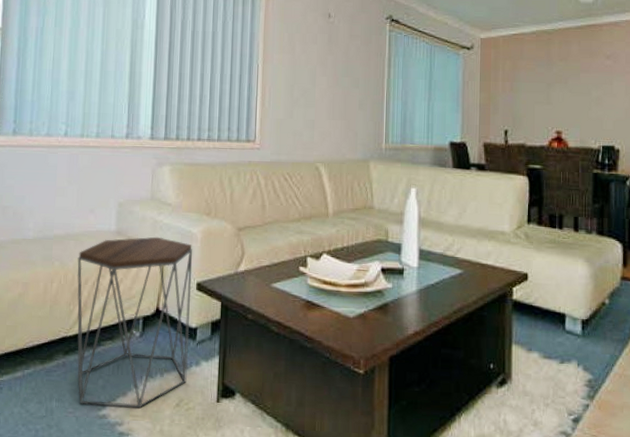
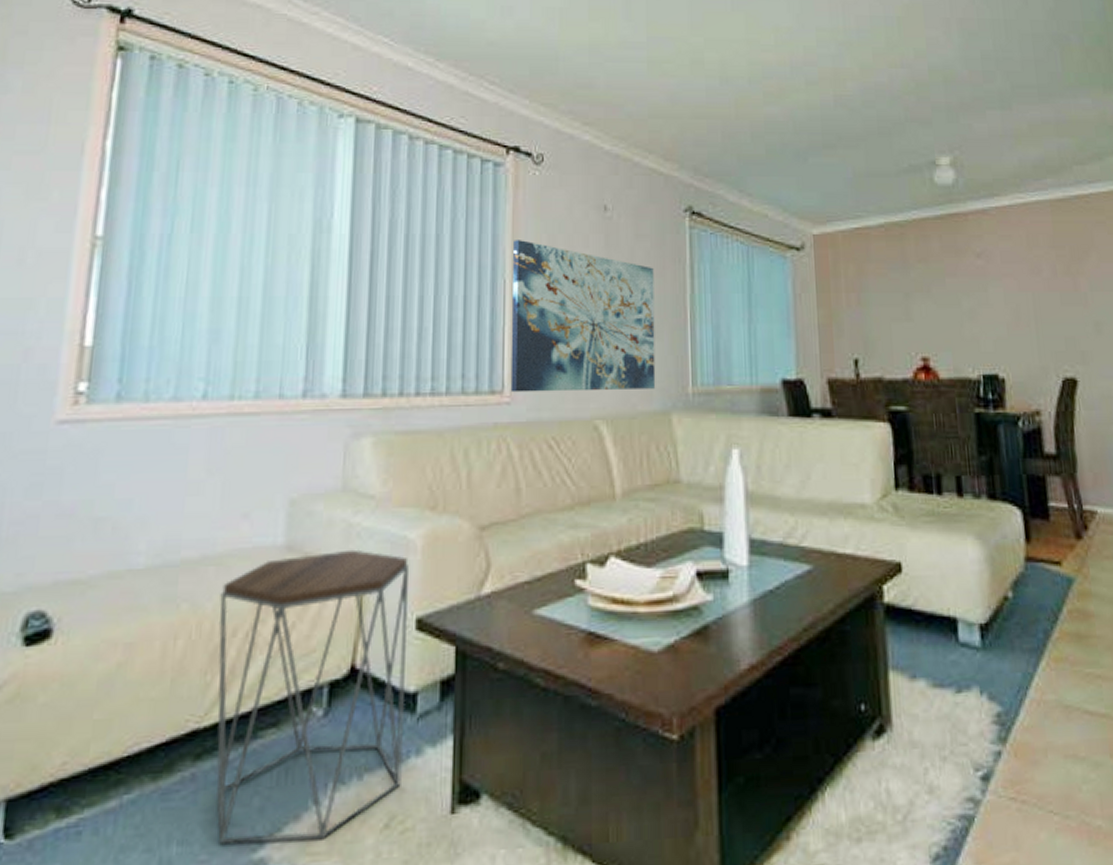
wall art: none [260,37,362,144] -> present [510,240,656,393]

